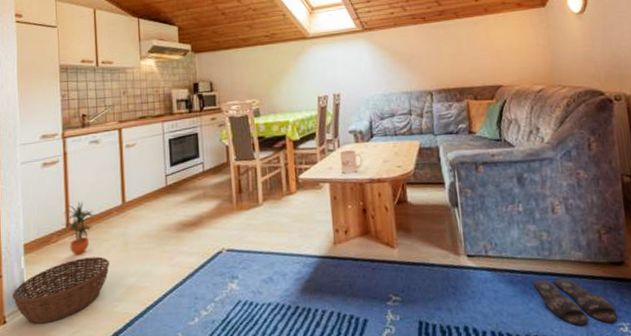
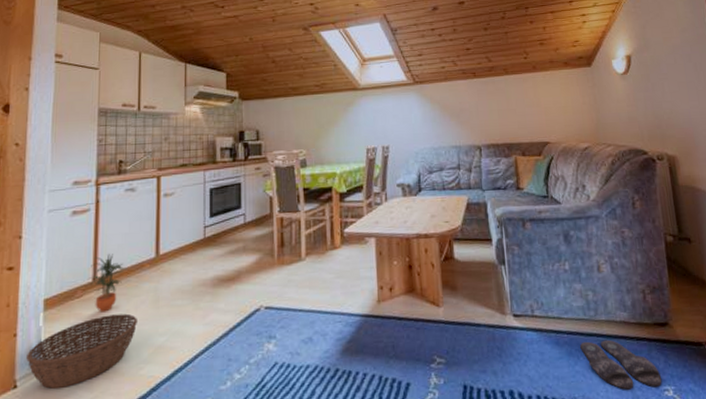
mug: present [340,150,363,174] -> none [387,204,410,229]

